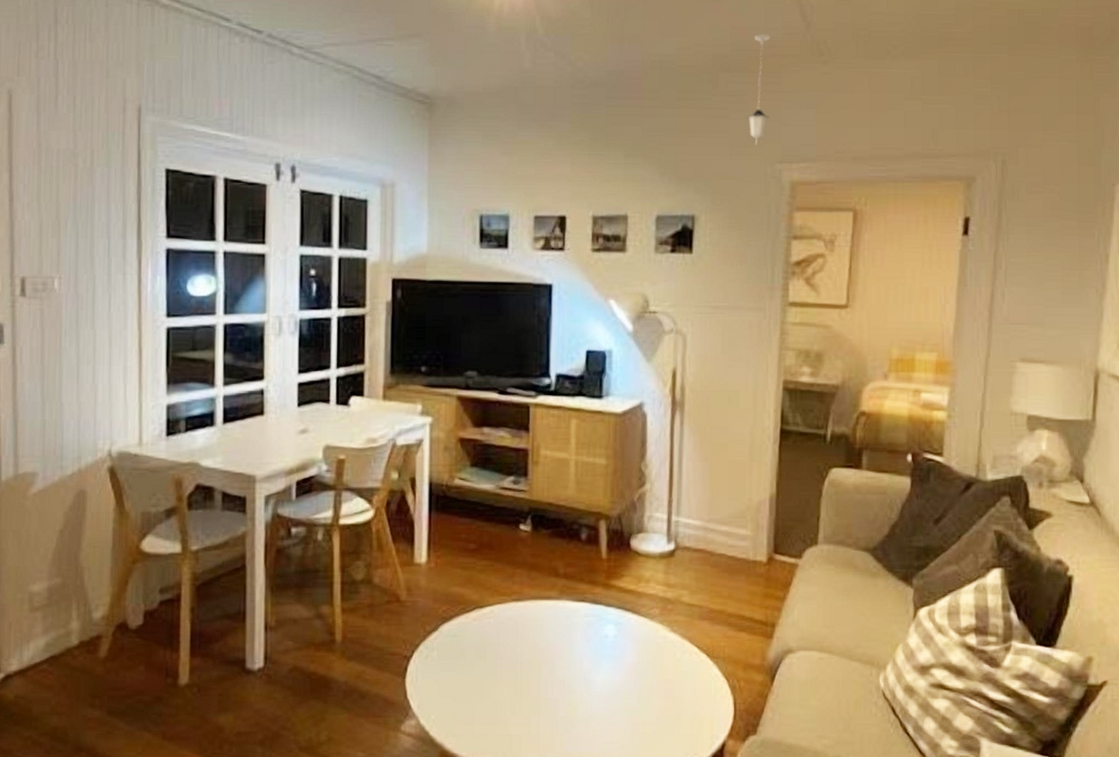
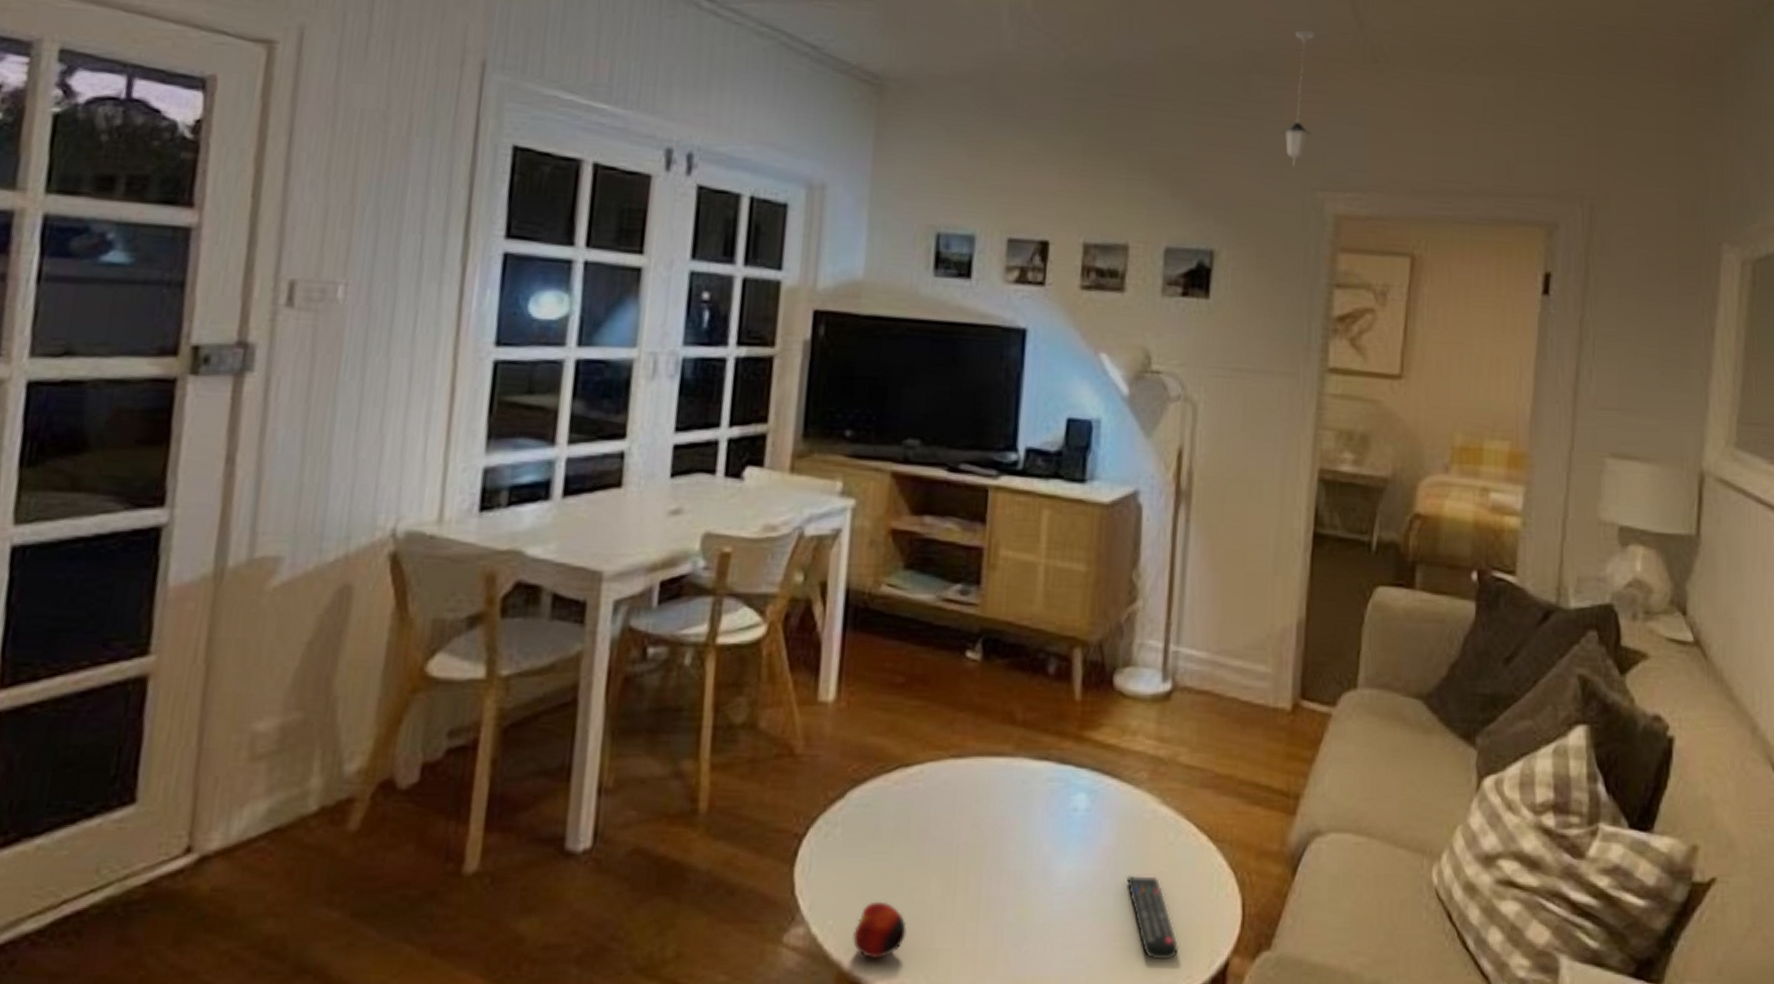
apple: none [450,702,488,741] -> present [853,901,907,958]
remote control: none [645,683,688,742] -> present [1125,875,1180,961]

